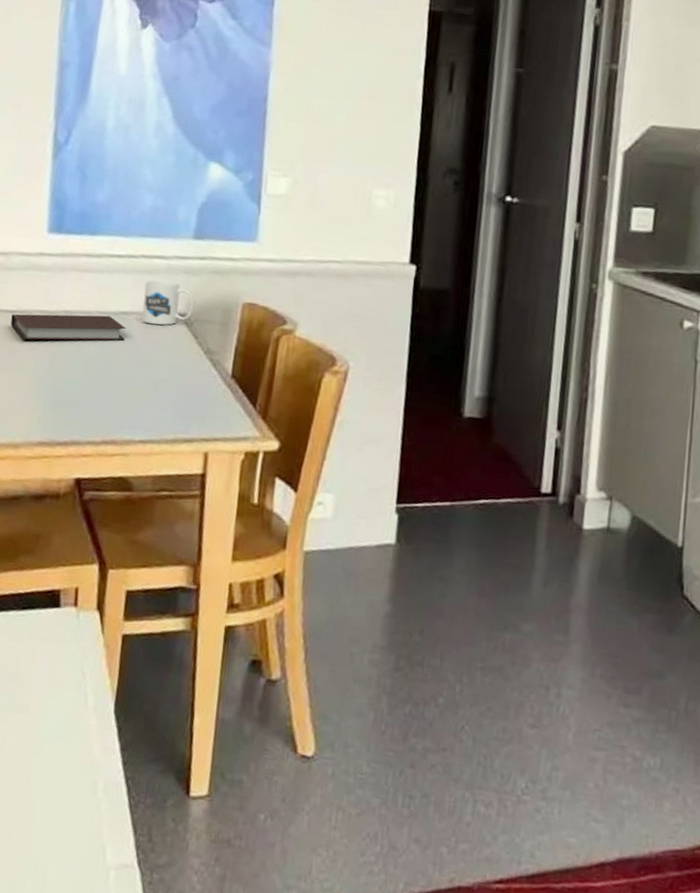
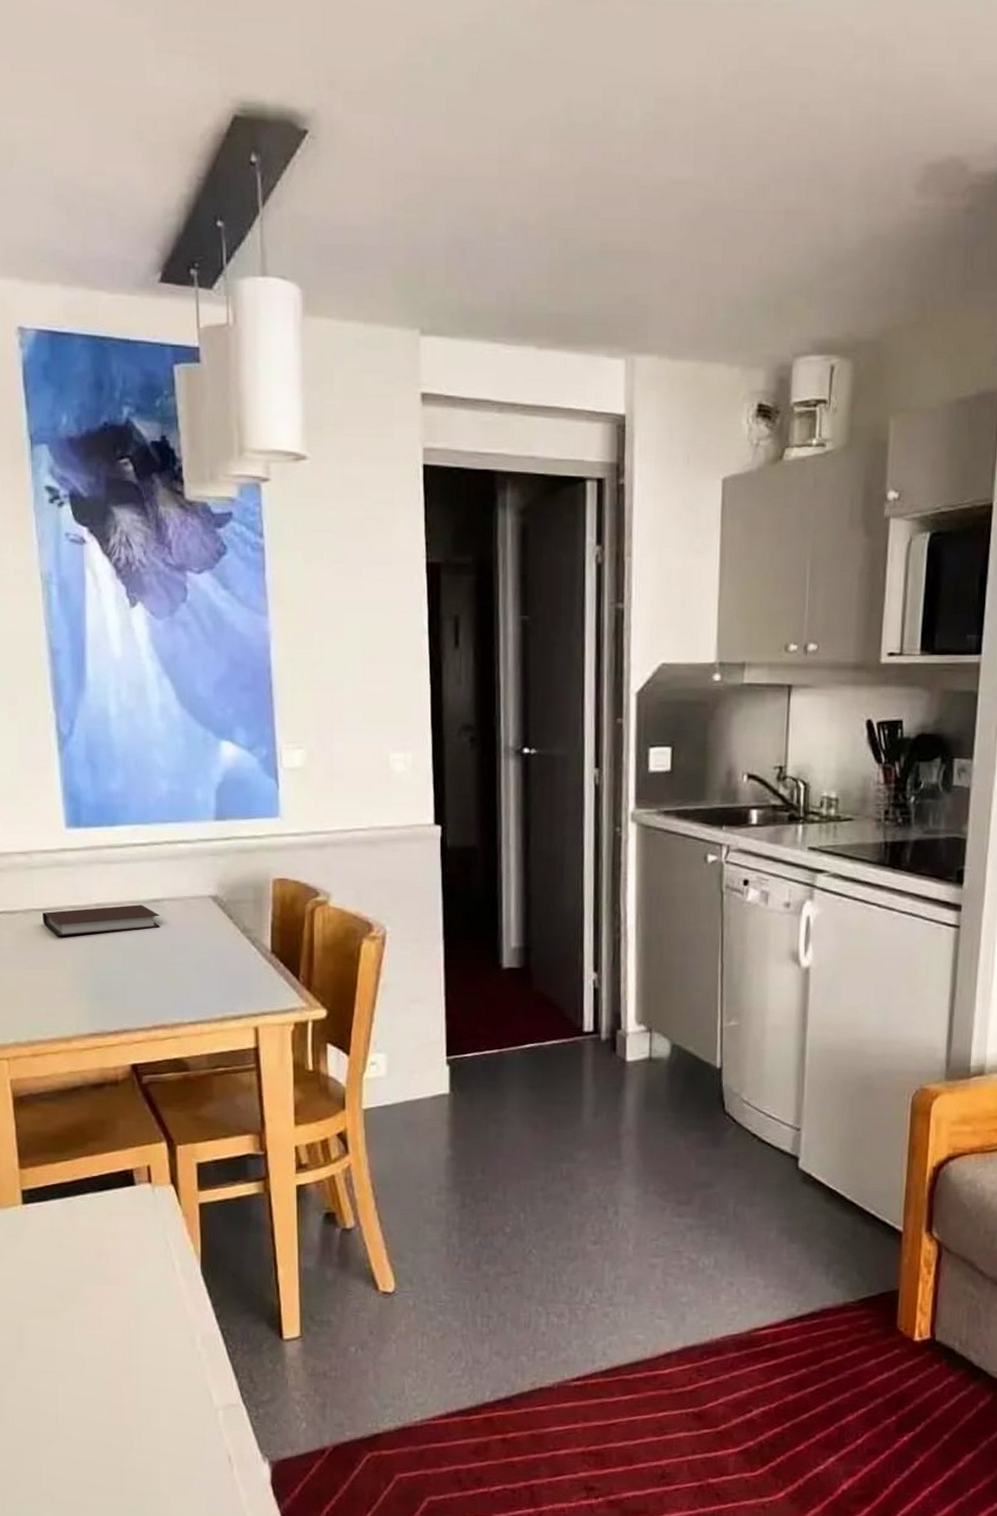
mug: present [142,280,195,325] -> none [172,864,225,909]

